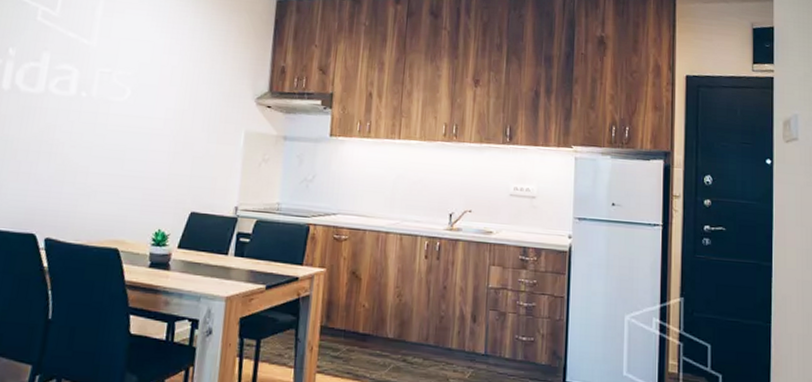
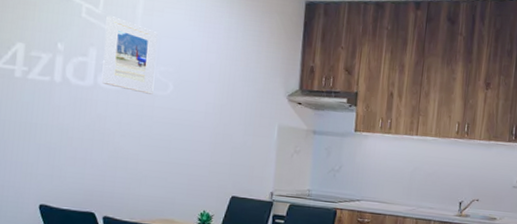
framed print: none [53,18,117,101] -> present [101,16,158,95]

